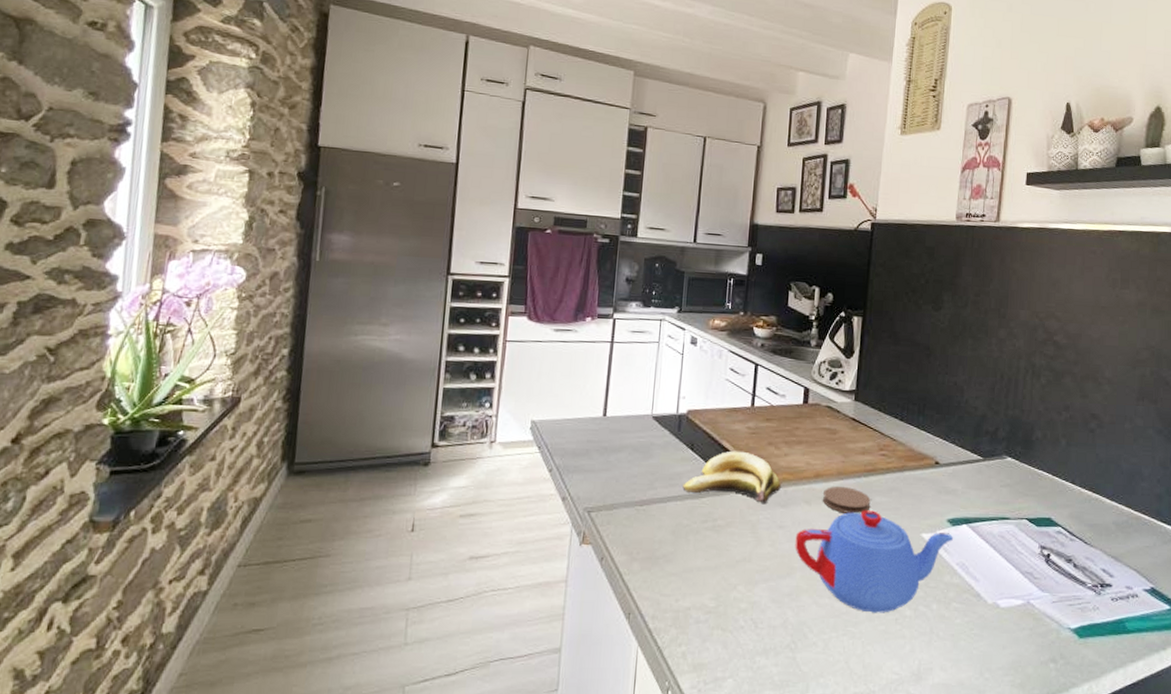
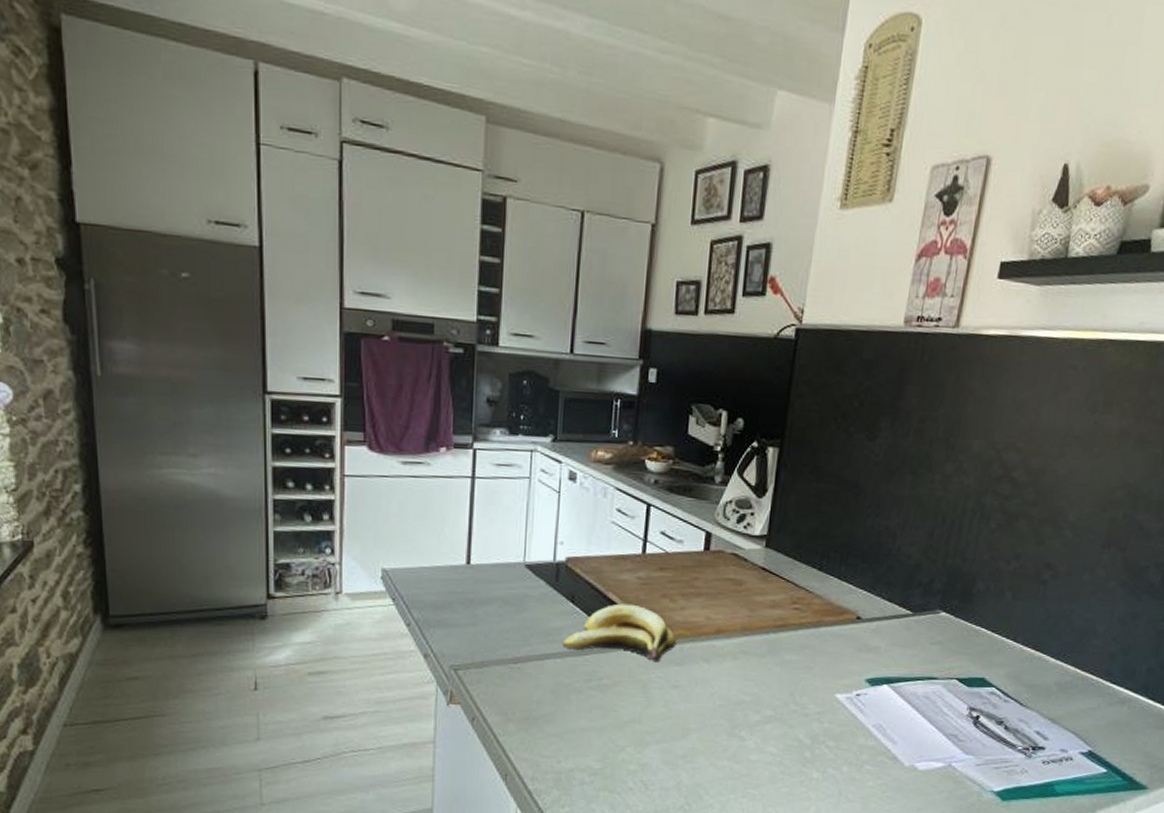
teapot: present [795,510,954,613] -> none [691,669,872,776]
coaster: present [823,486,871,514] -> none [724,643,780,673]

